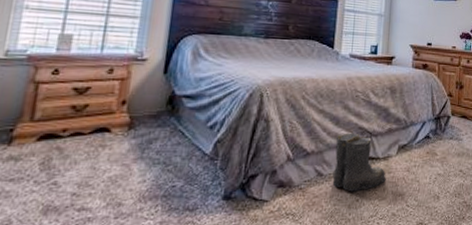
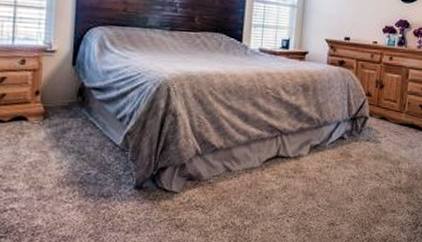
boots: present [332,133,386,192] -> none [241,130,297,189]

